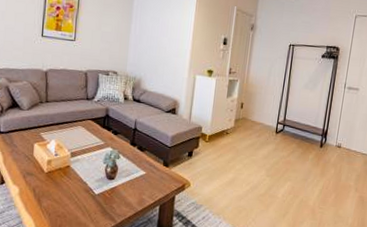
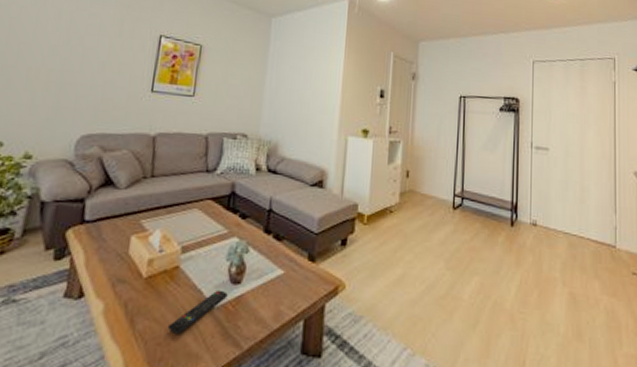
remote control: none [64,183,105,211] -> present [167,290,228,335]

